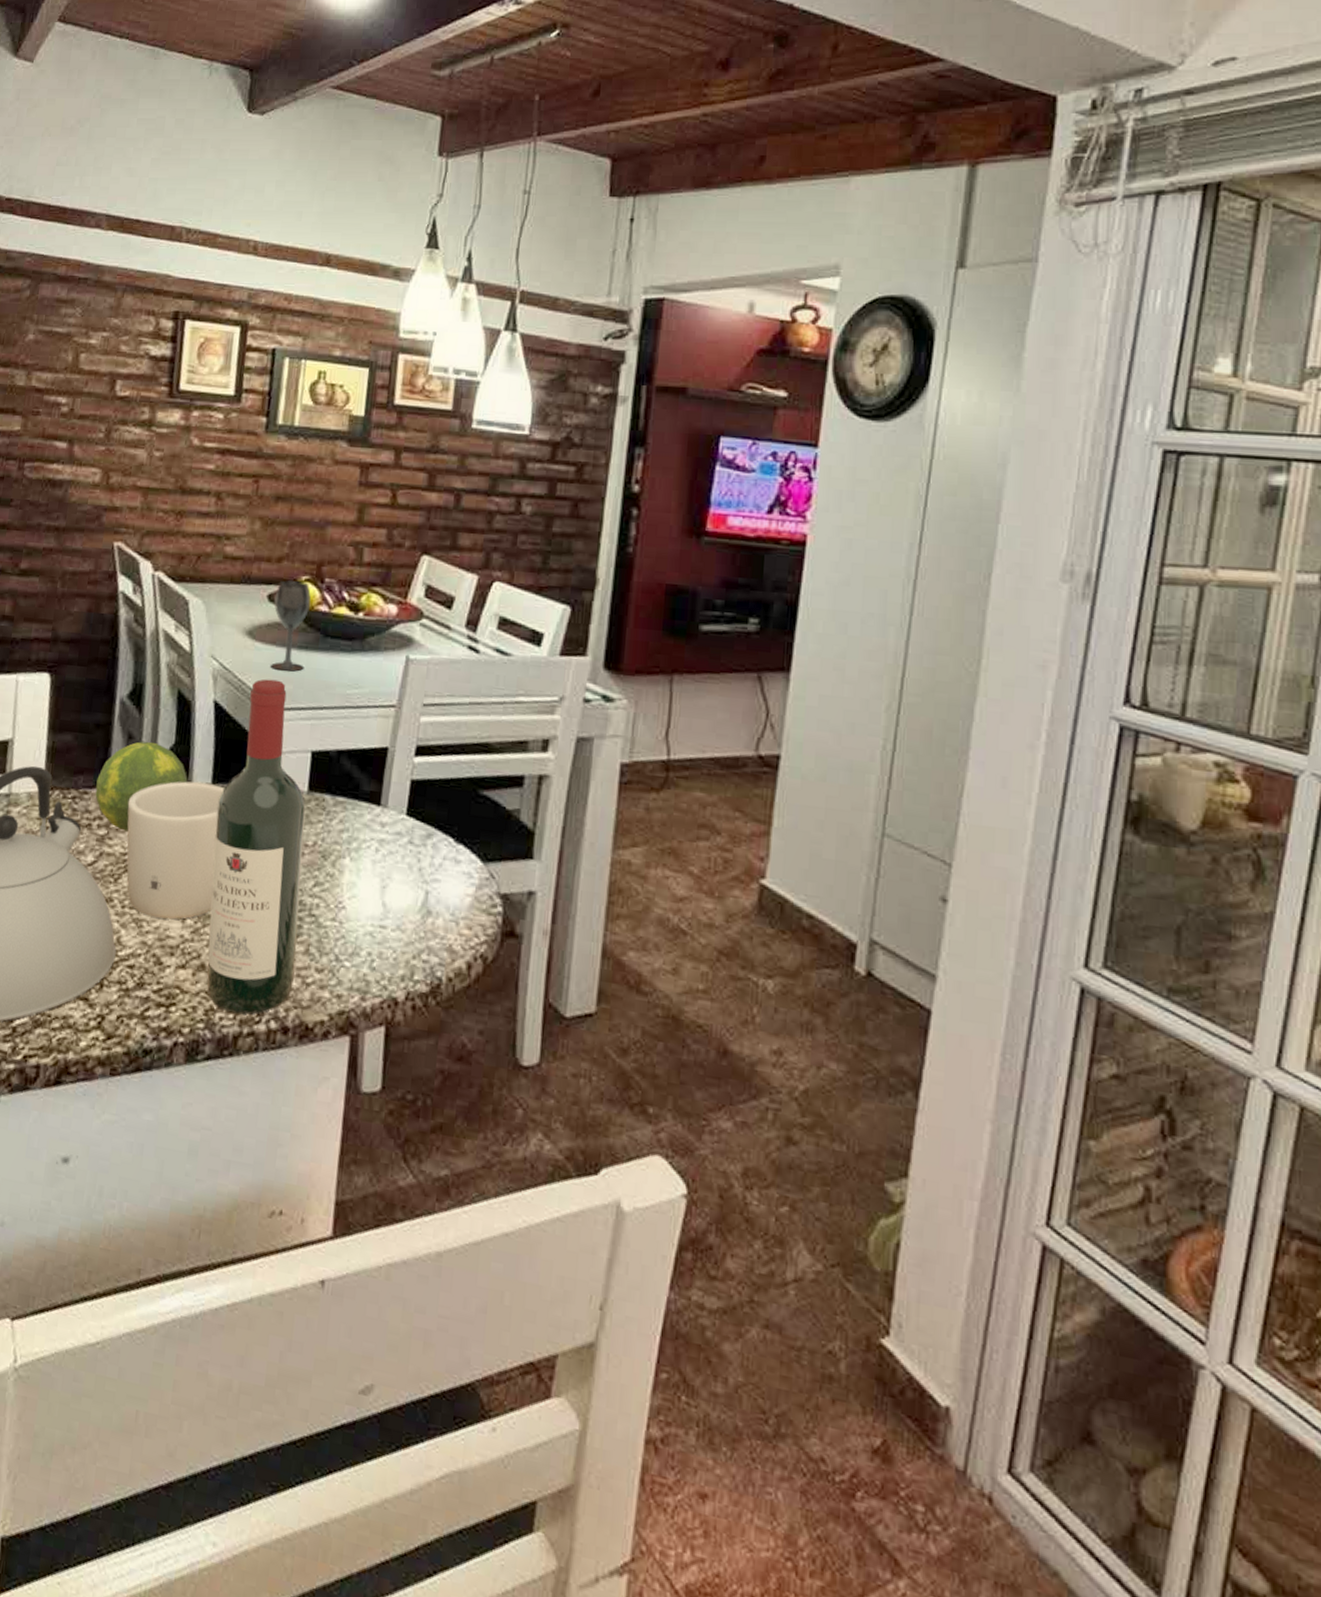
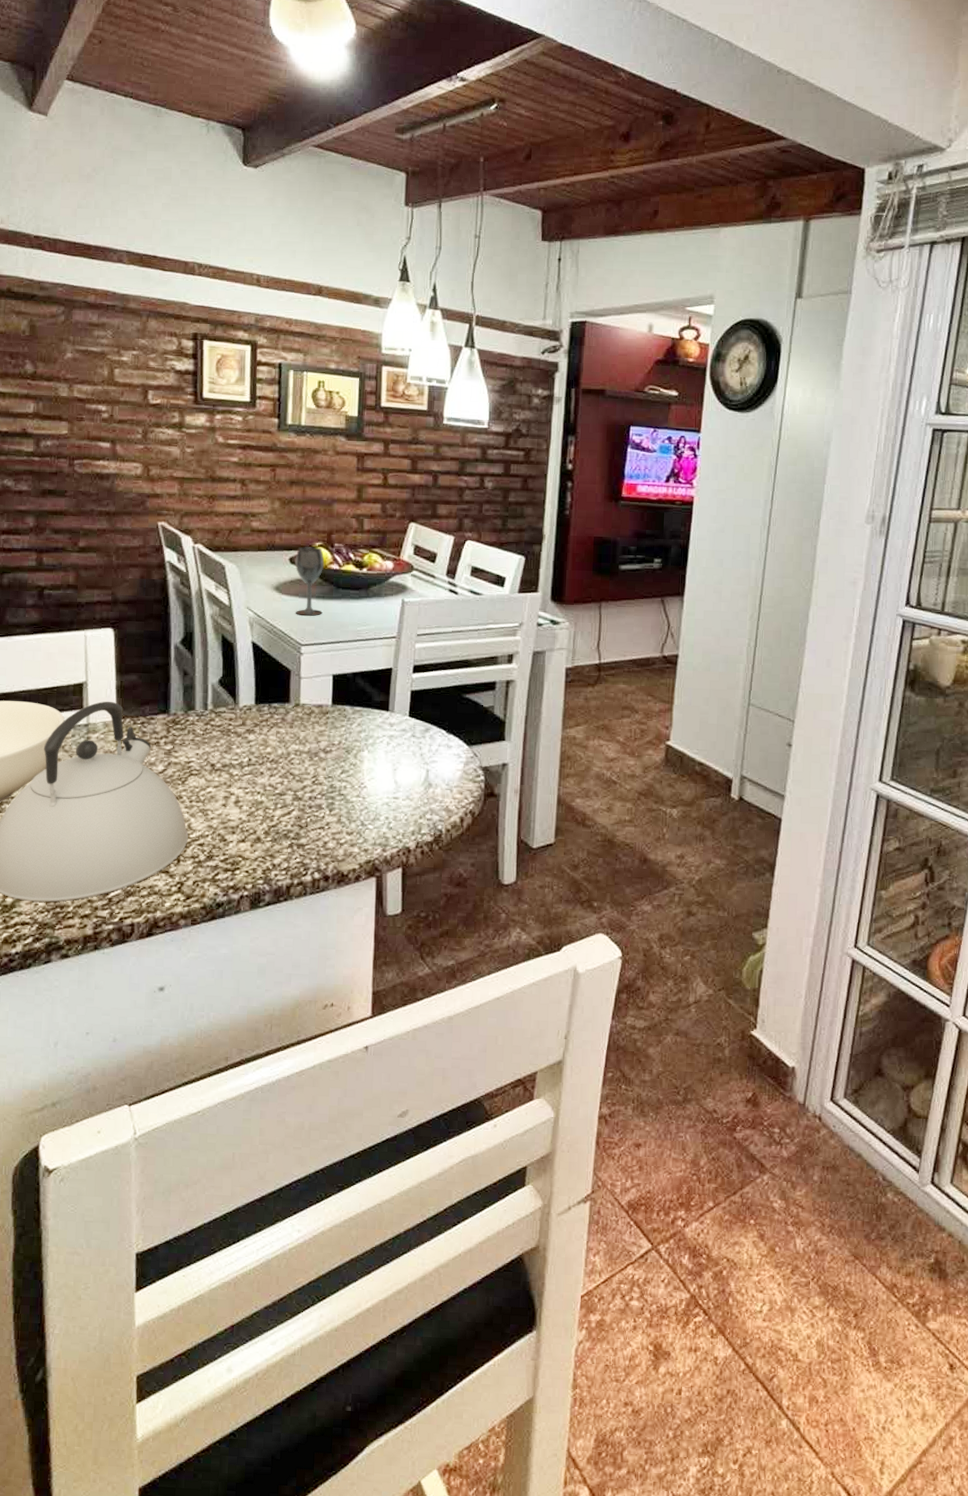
fruit: present [95,741,188,832] -> none [160,676,235,745]
mug: present [126,781,224,920] -> none [188,704,265,807]
wine bottle: present [206,678,306,1015] -> none [260,622,331,871]

